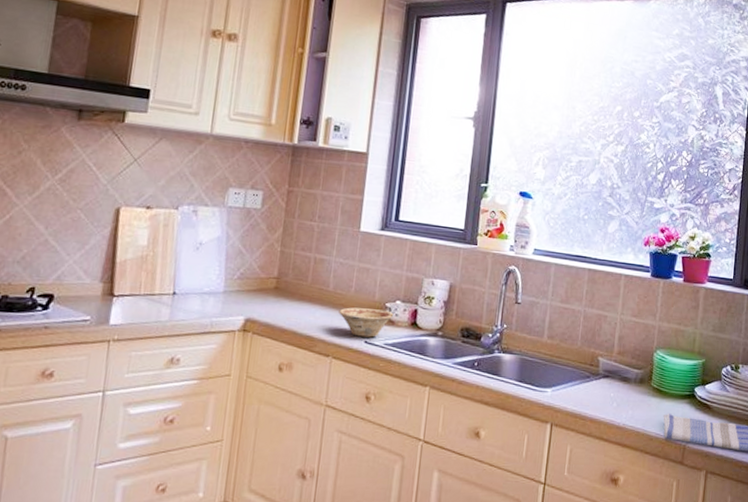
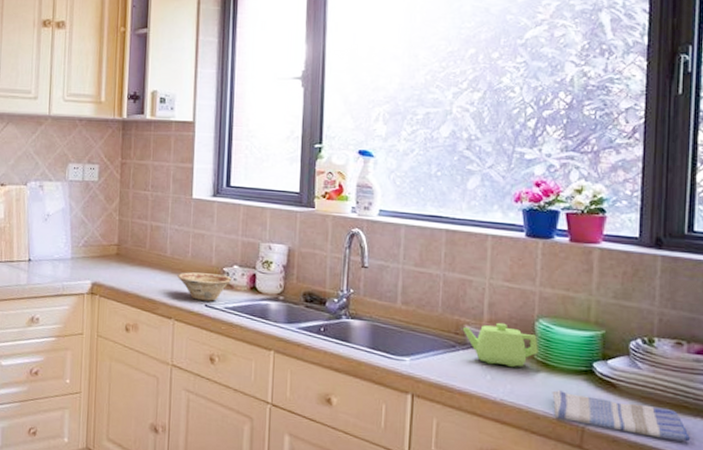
teapot: none [596,354,655,395] -> present [462,322,538,368]

